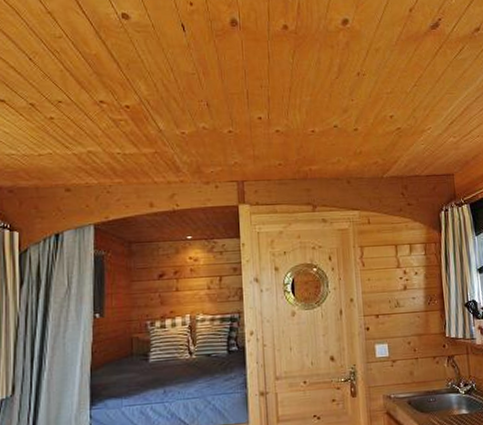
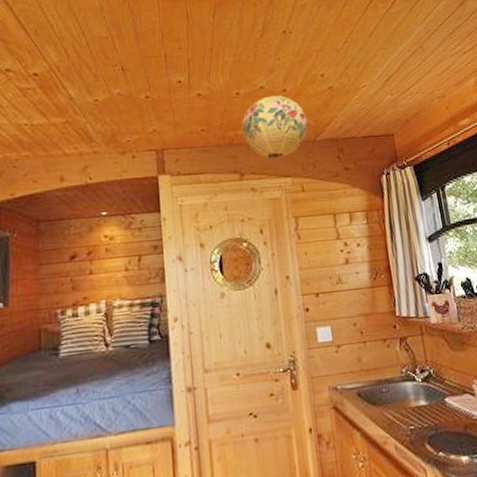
paper lantern: none [316,134,376,193] -> present [241,95,308,159]

